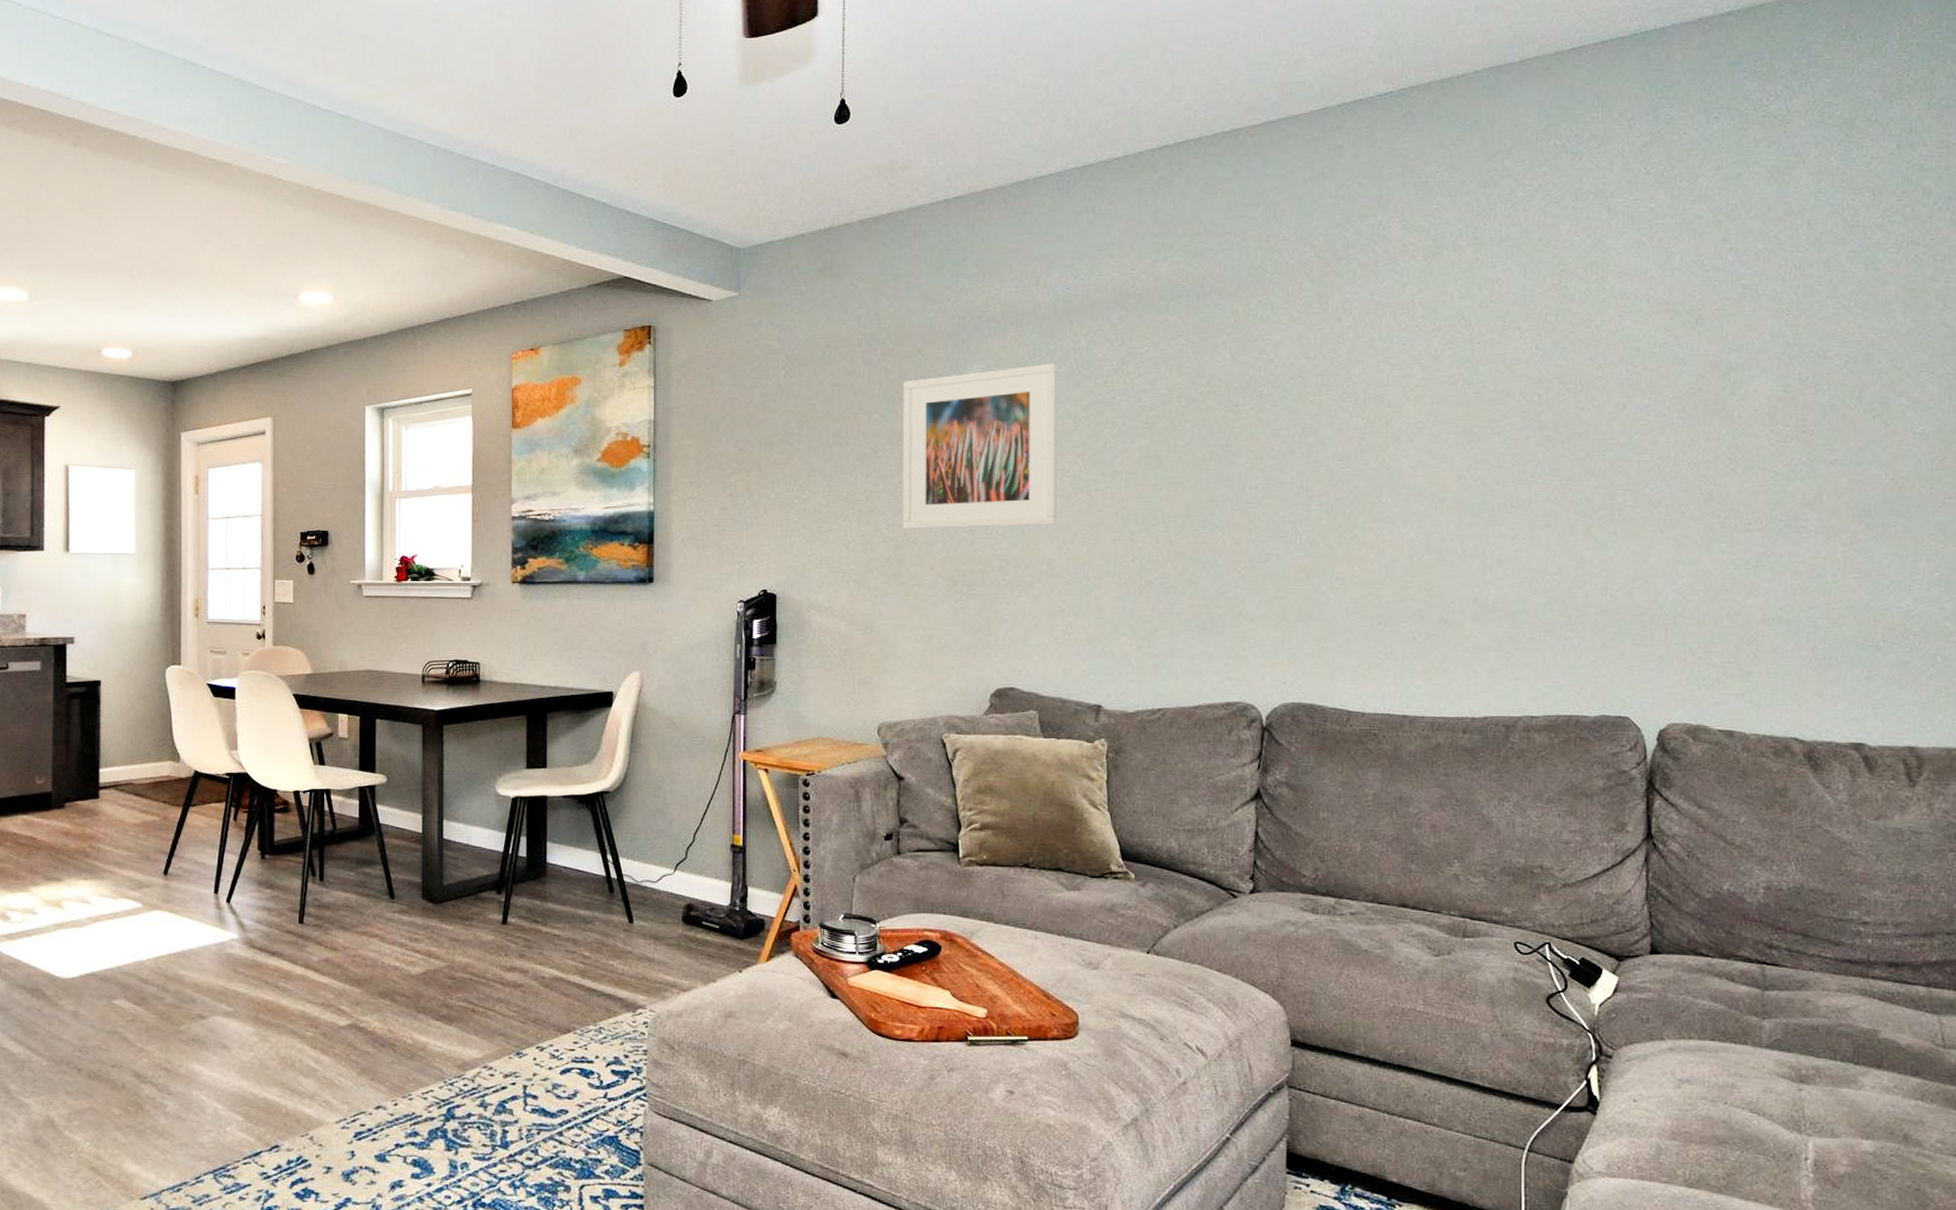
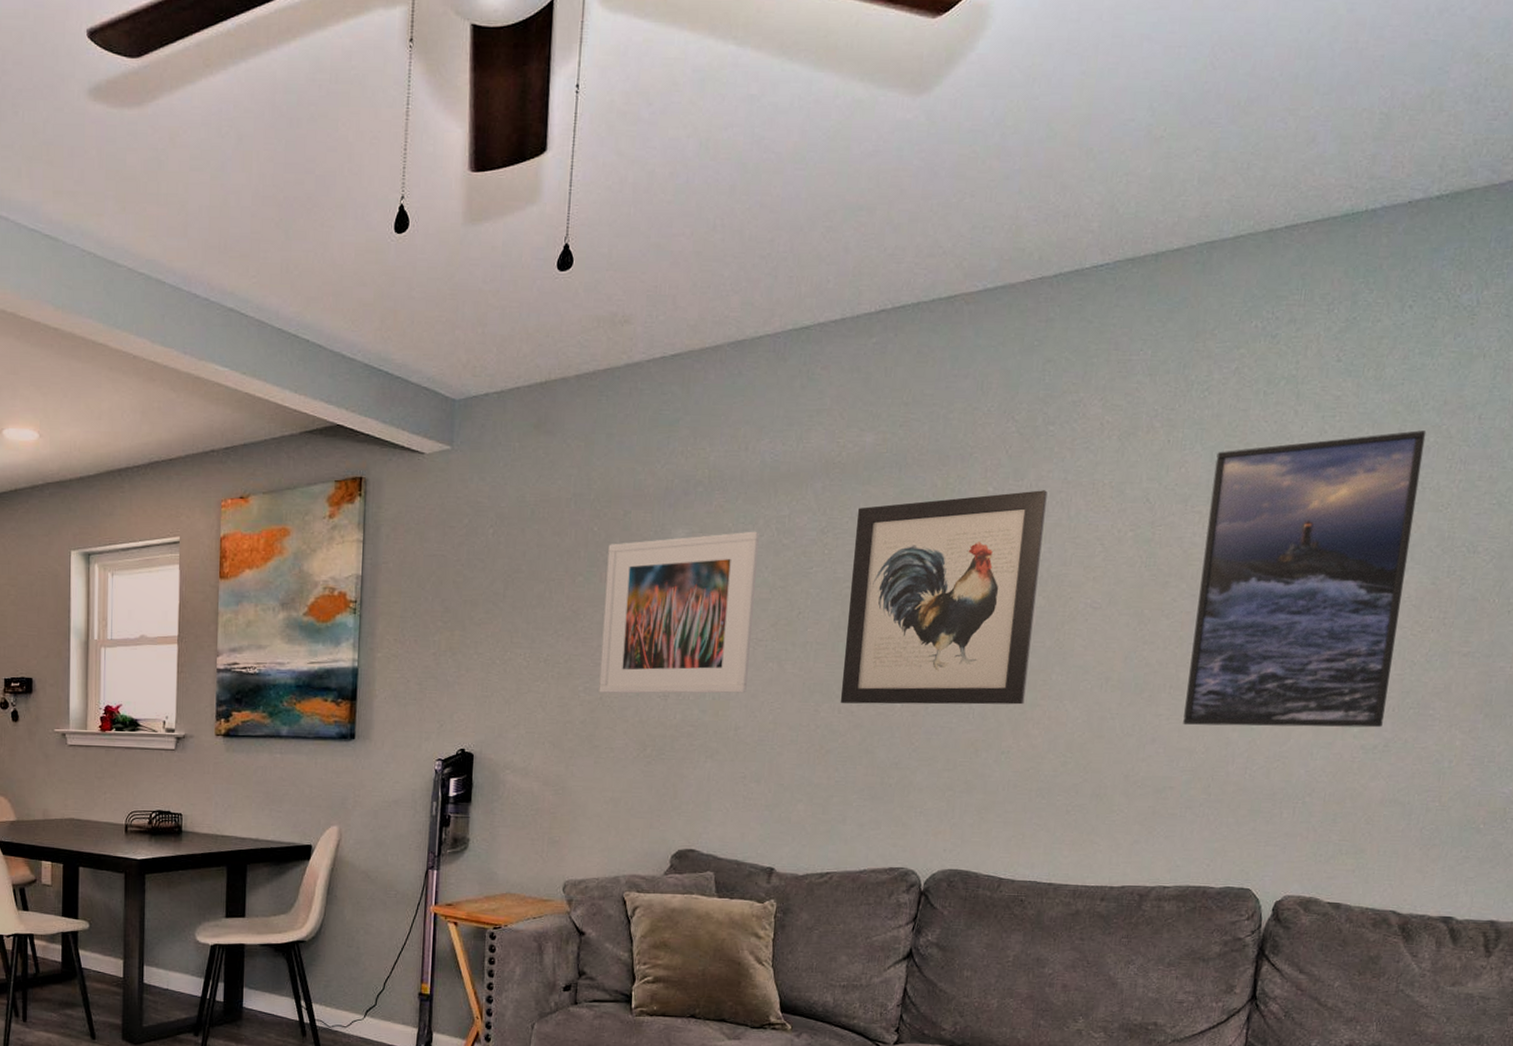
wall art: none [1156,312,1355,534] -> present [840,490,1048,705]
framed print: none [1530,238,1753,545] -> present [1183,430,1426,728]

